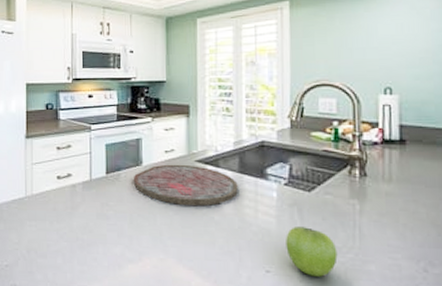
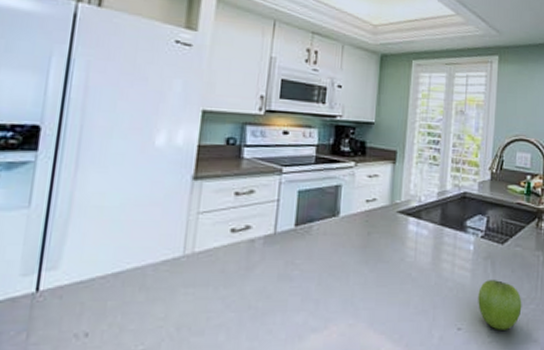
cutting board: present [133,164,238,207] -> none [326,215,438,262]

